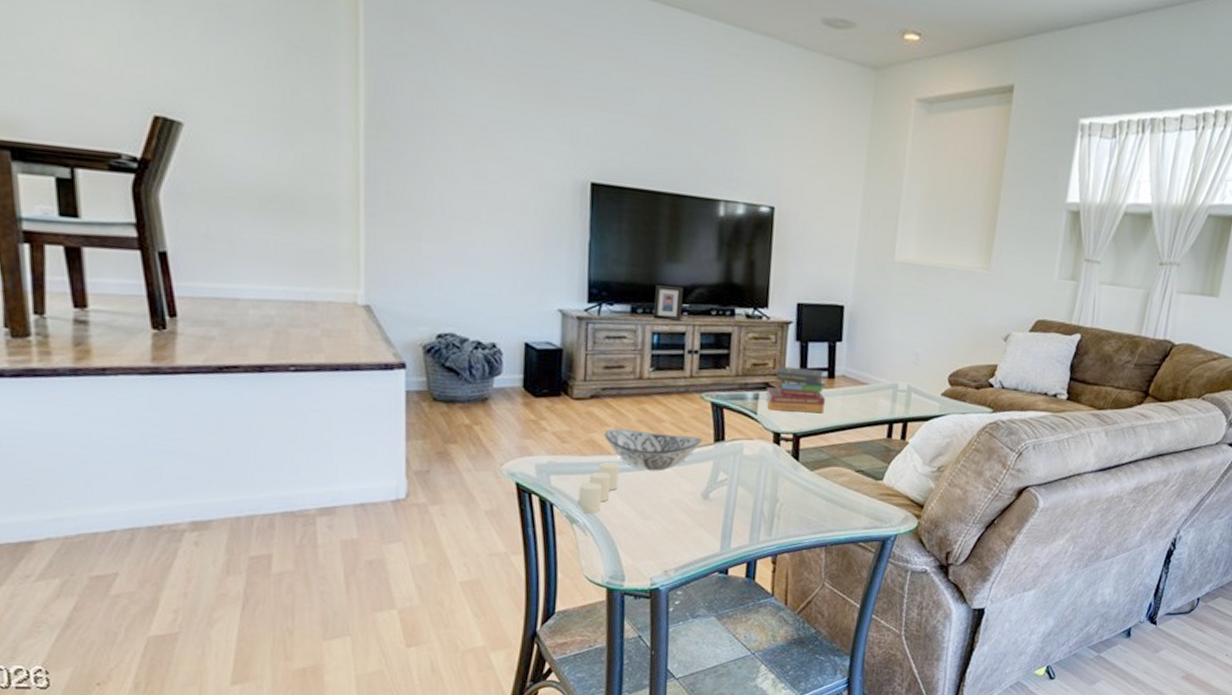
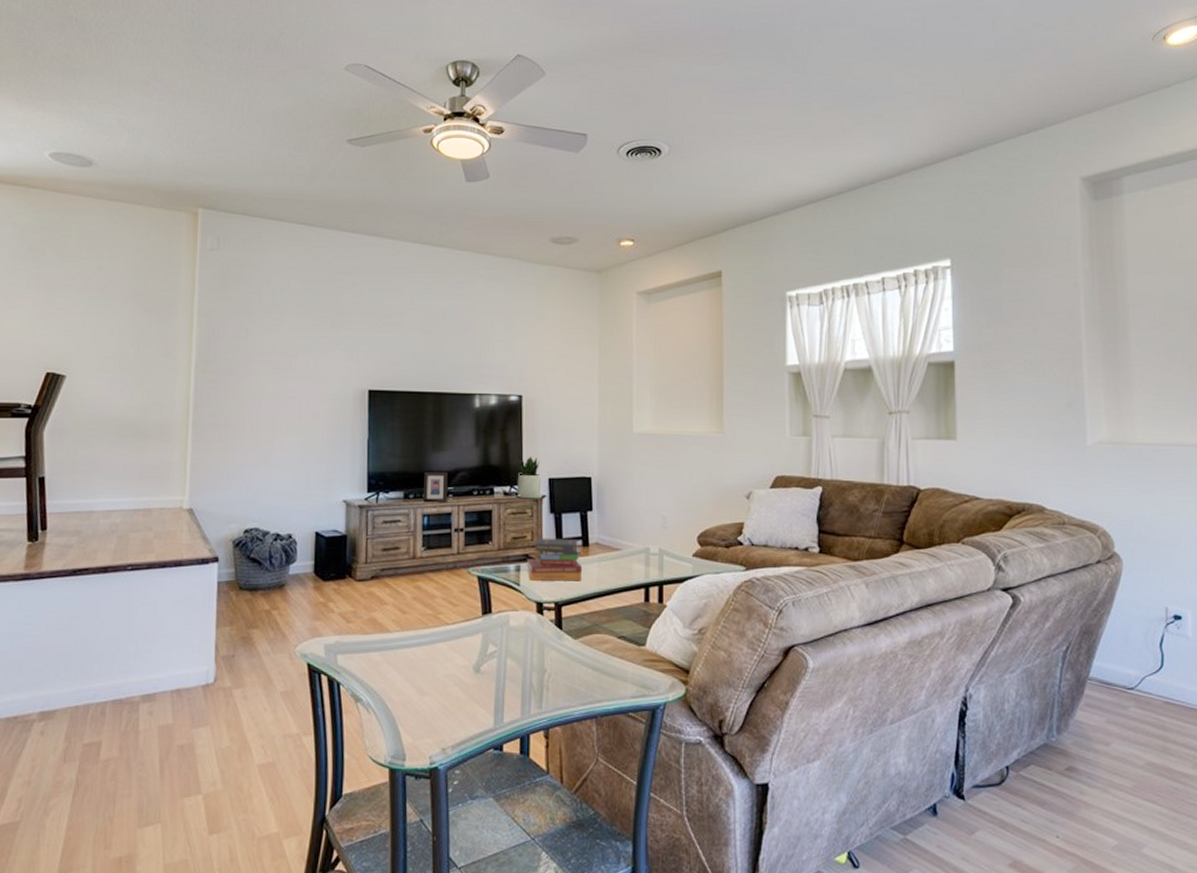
candle: present [578,462,619,515] -> none [362,640,398,693]
decorative bowl: present [604,428,702,471] -> none [384,606,471,646]
planter: none [757,277,790,326] -> present [514,457,543,501]

